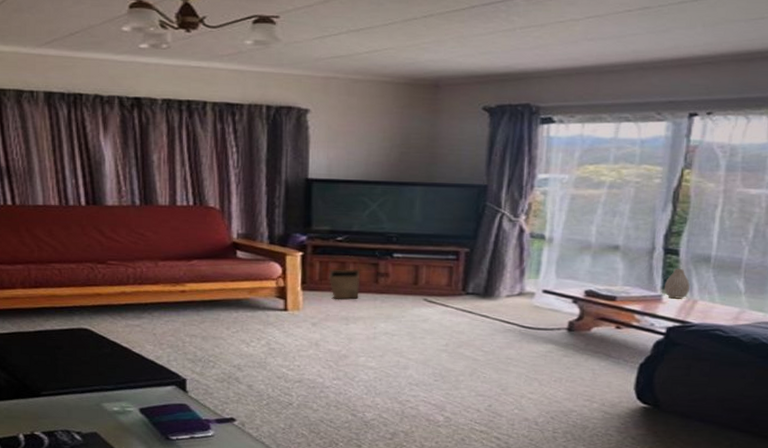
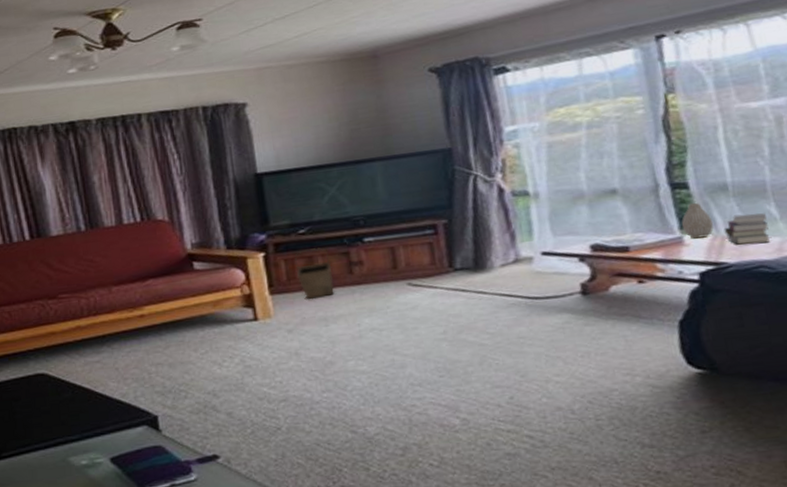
books: none [697,284,734,311] -> present [723,213,770,245]

